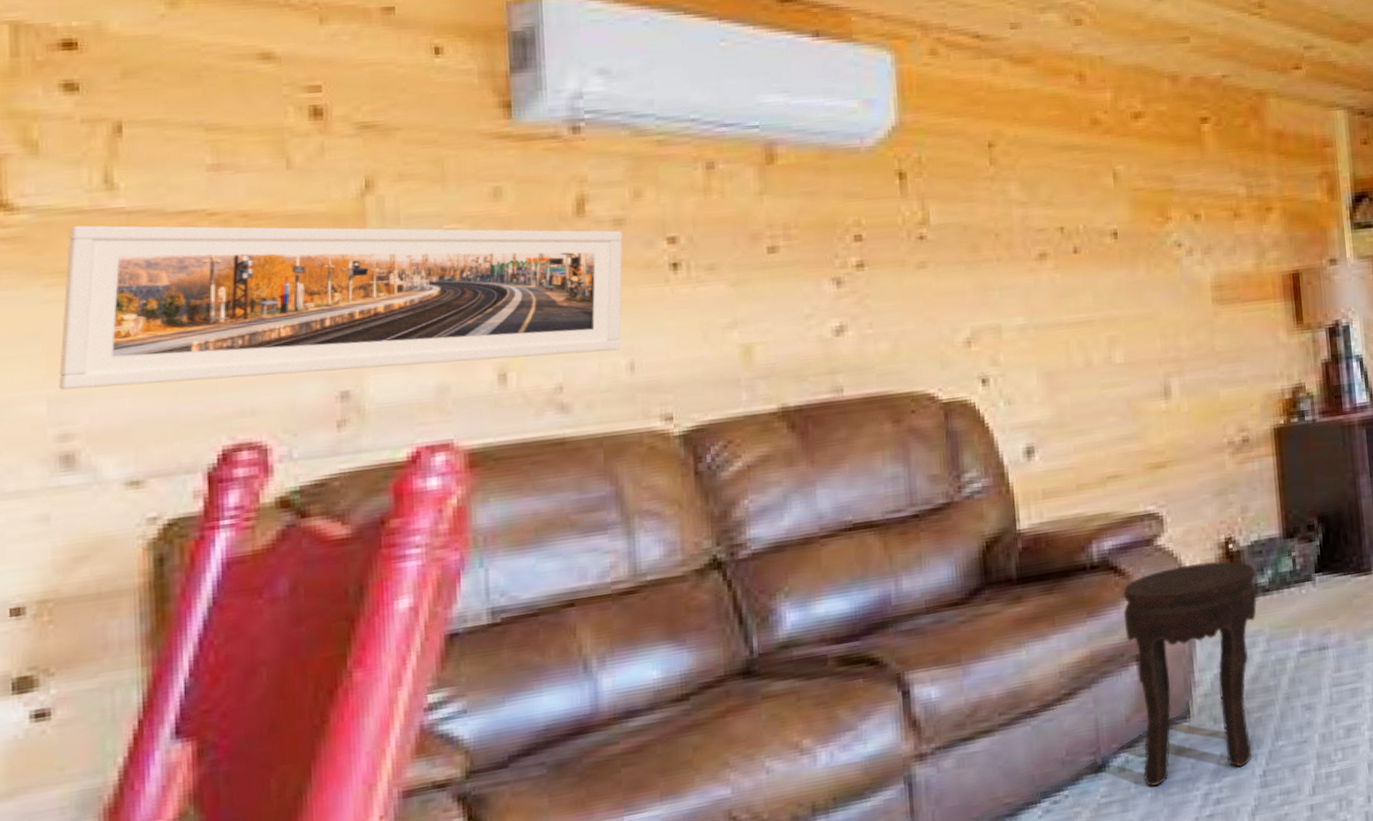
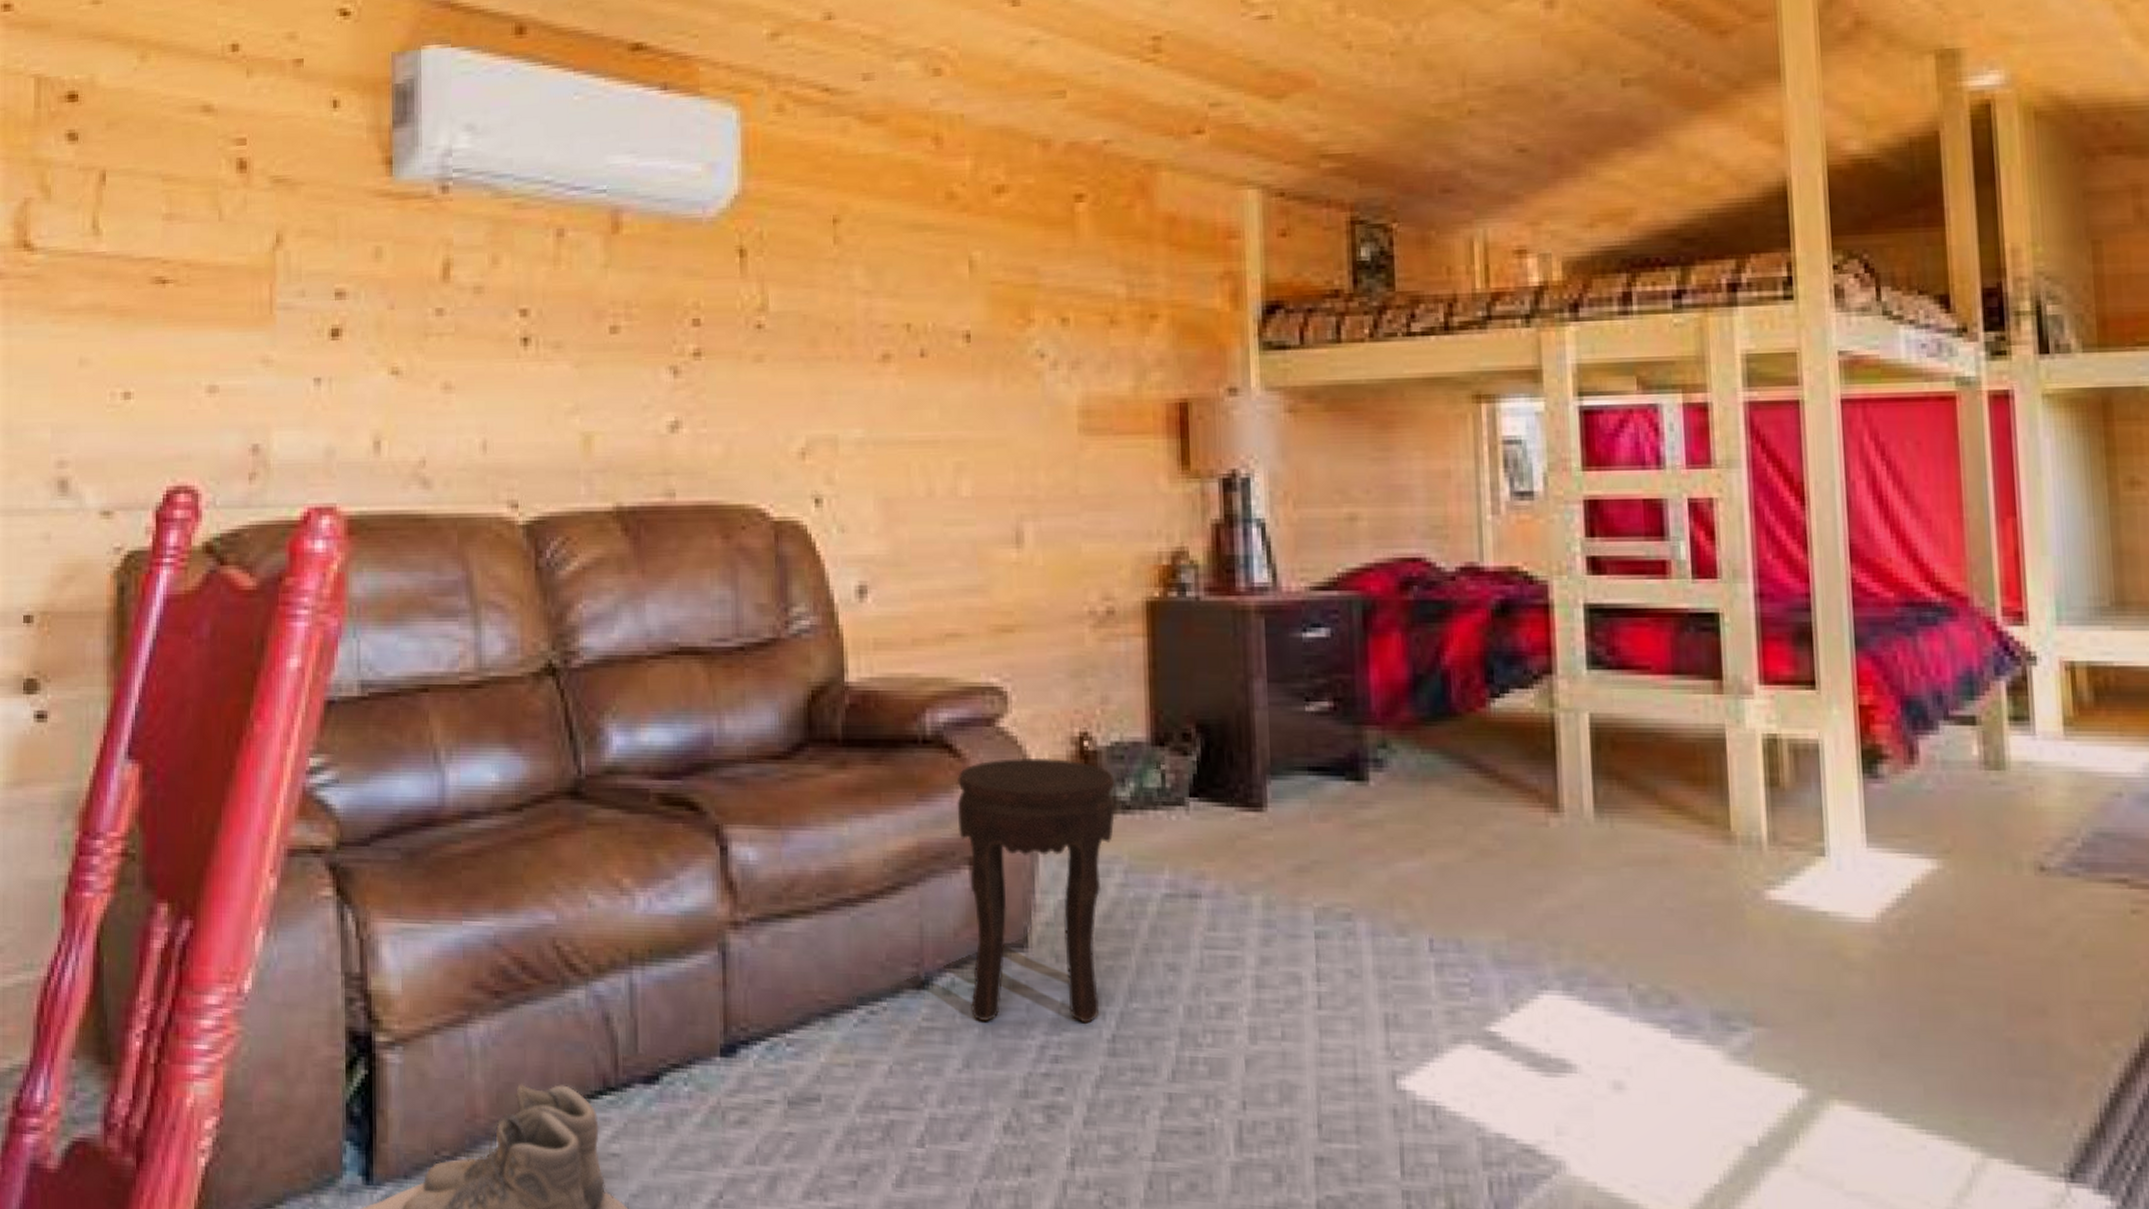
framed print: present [58,225,623,390] -> none [59,267,481,428]

